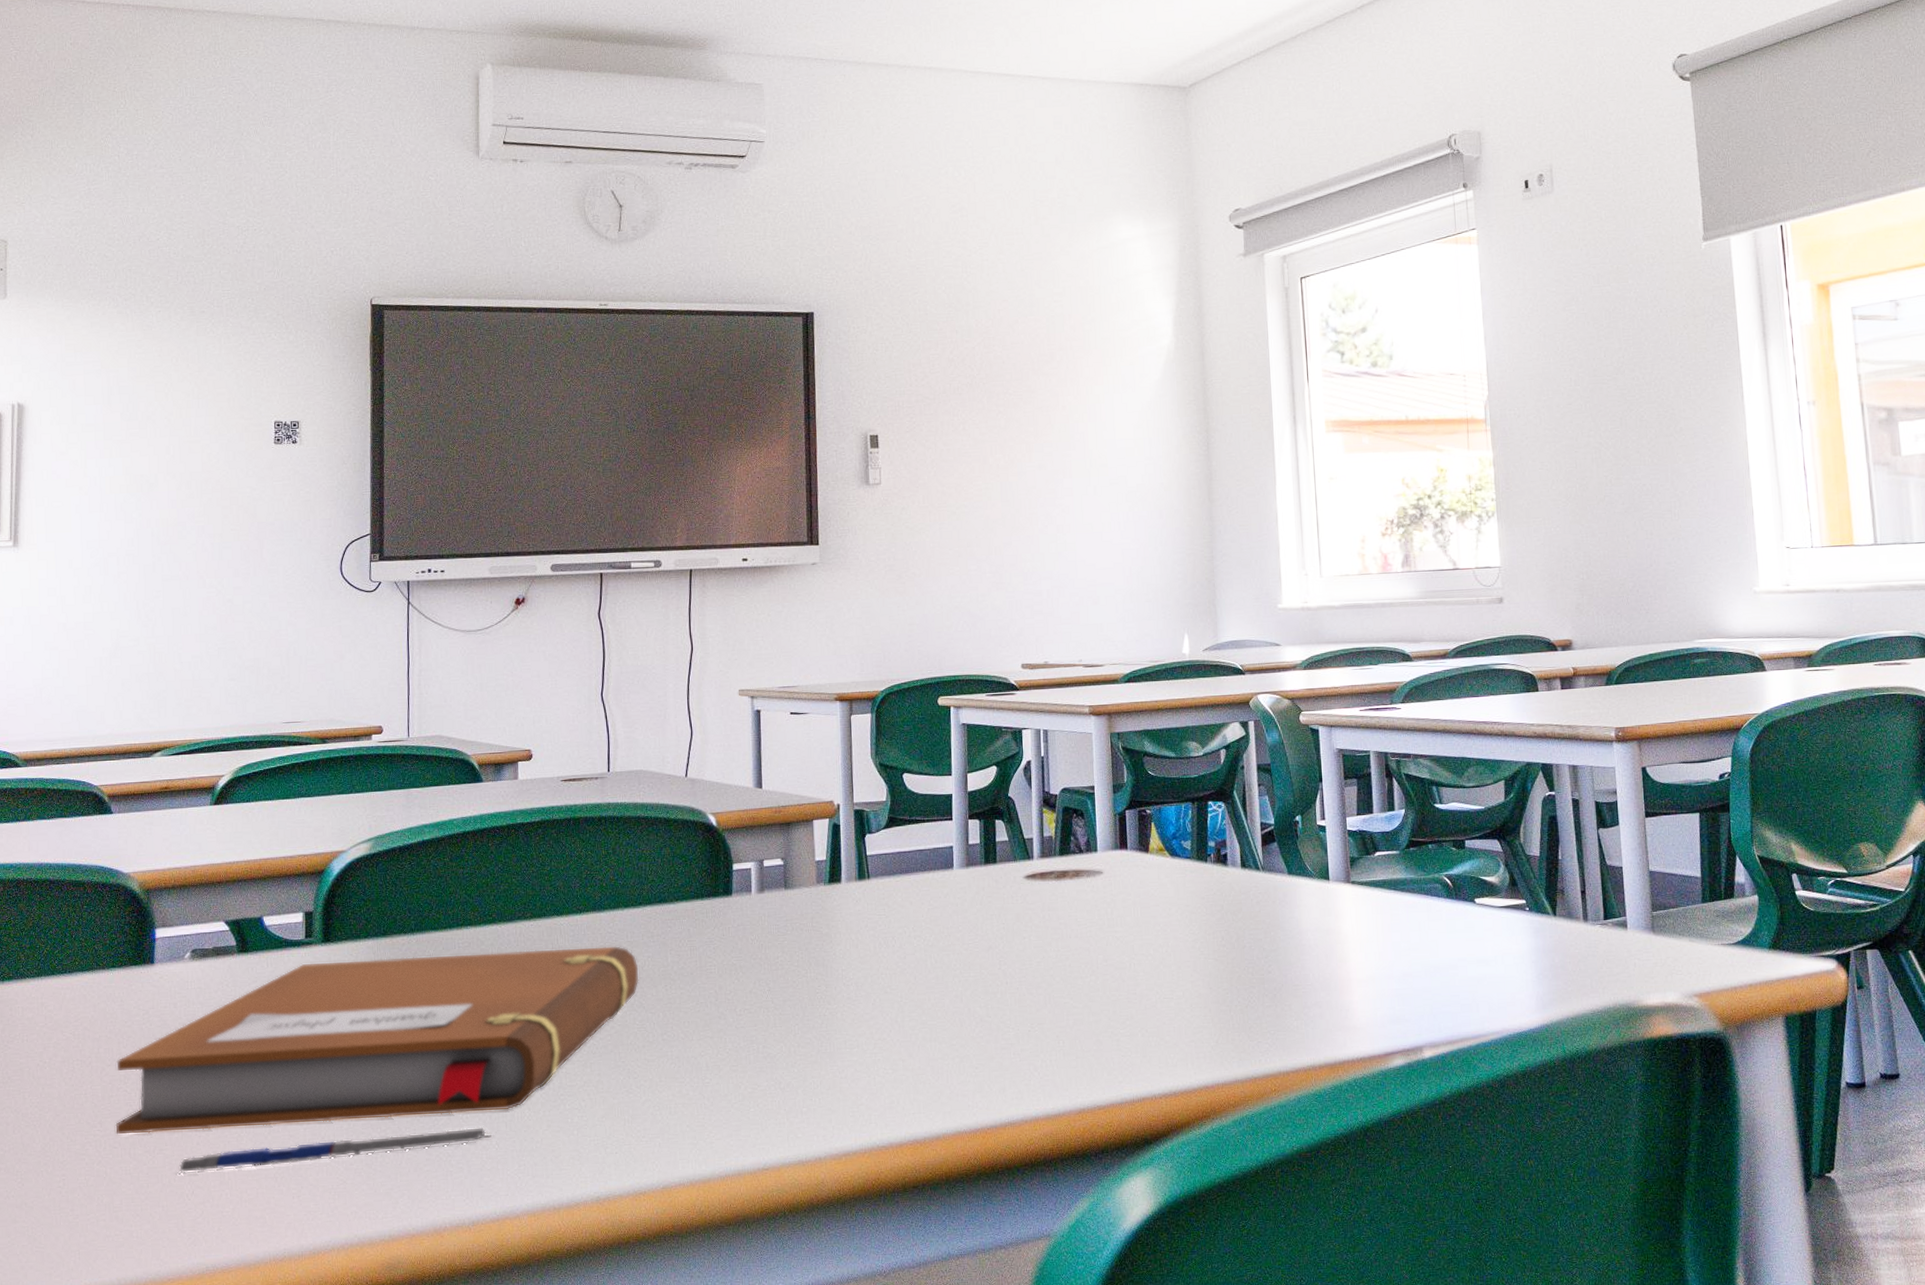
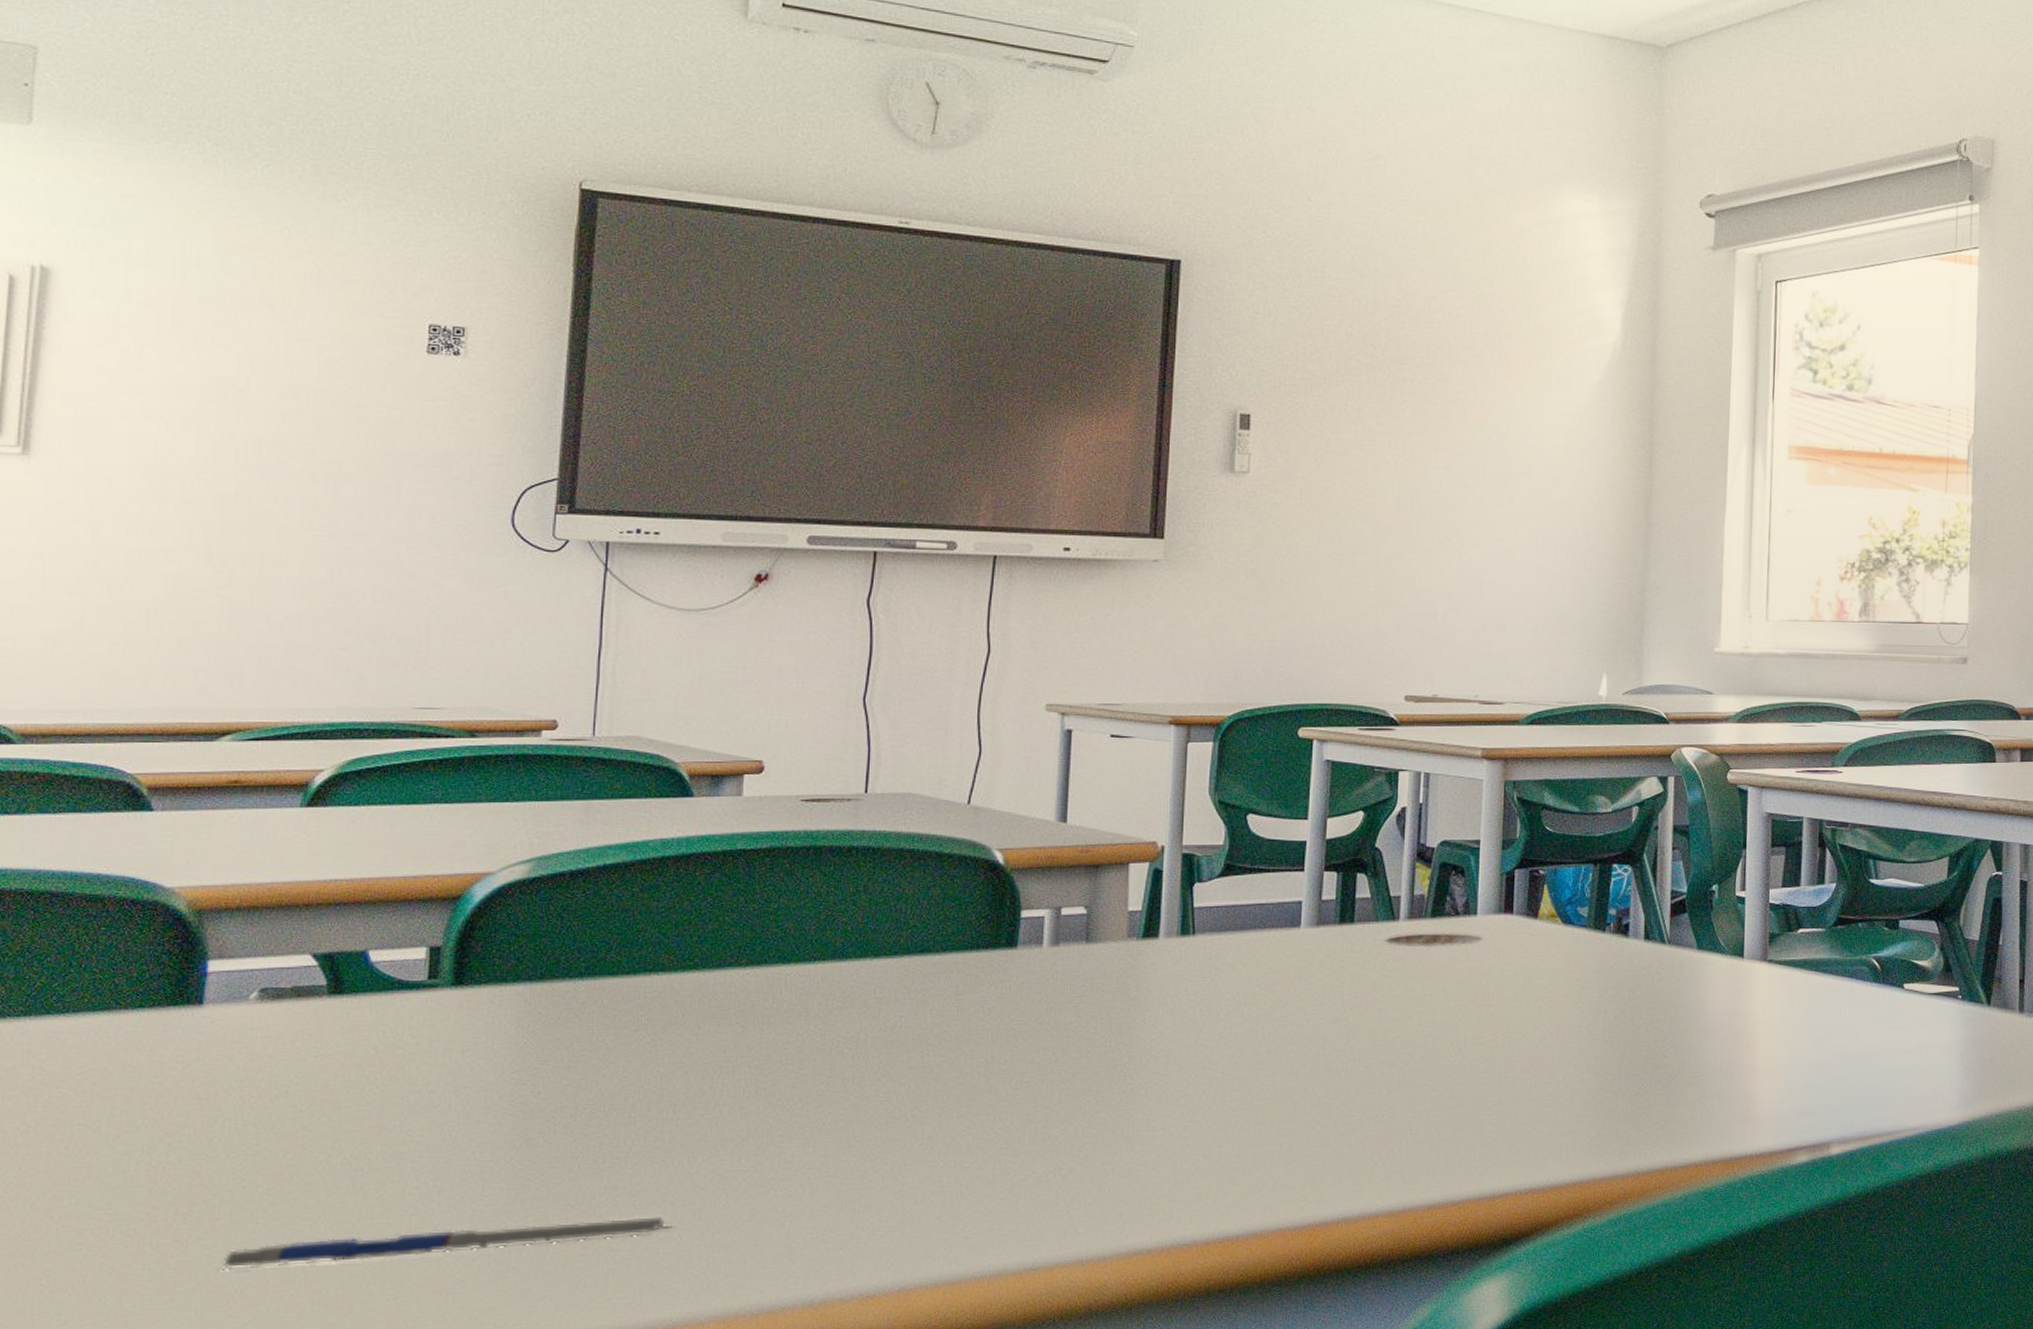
notebook: present [115,946,639,1135] -> none [131,1003,887,1220]

